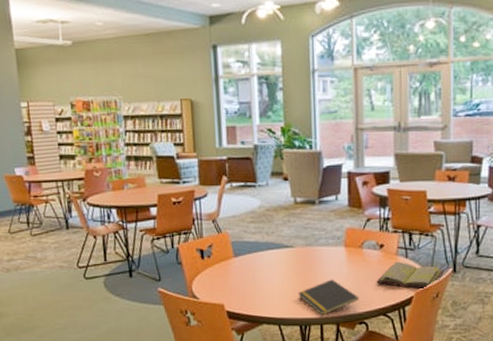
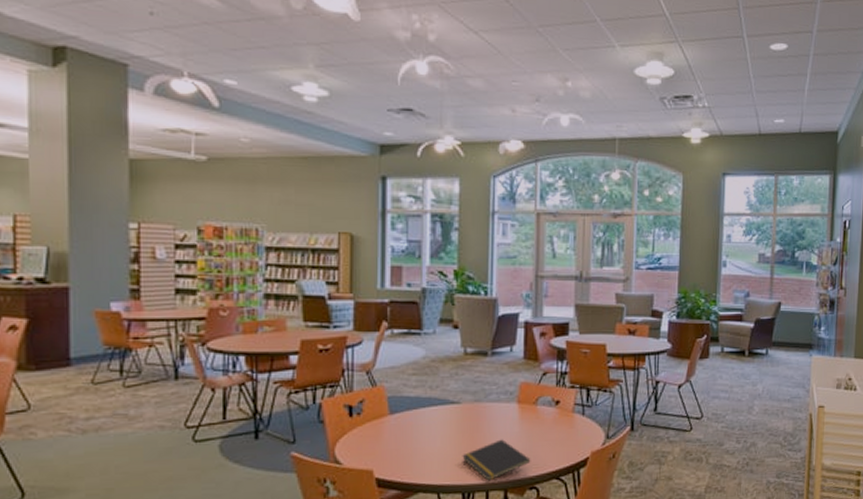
diary: present [376,261,445,290] -> none [550,419,622,450]

